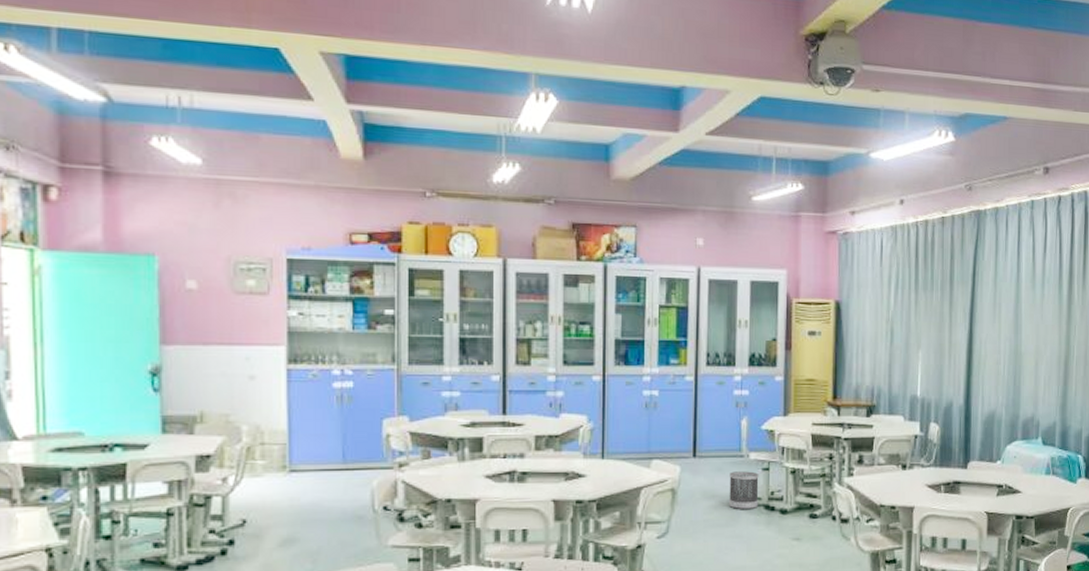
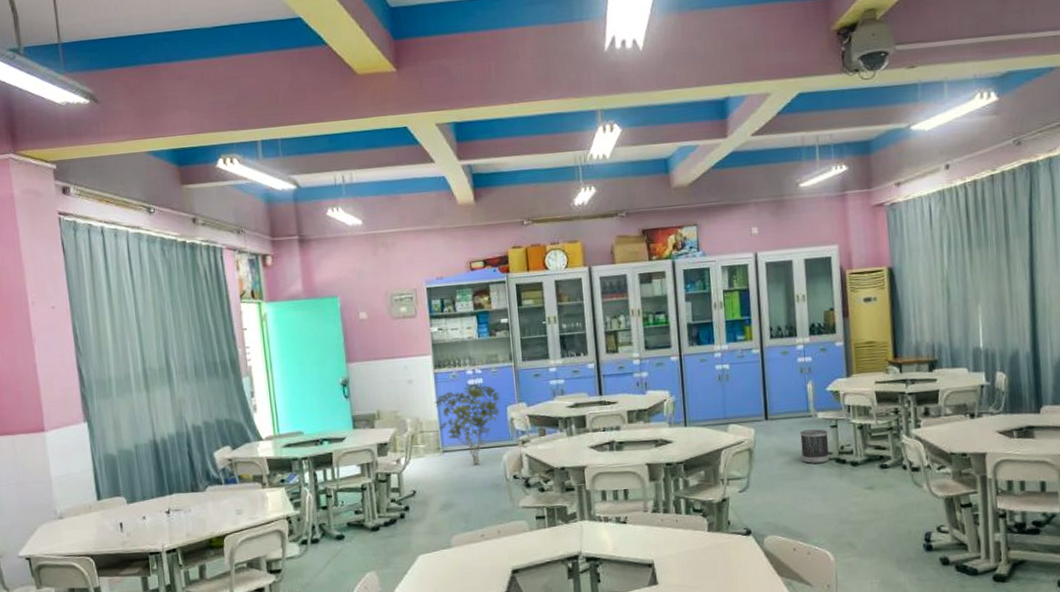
shrub: none [283,387,374,491] -> present [434,384,500,465]

